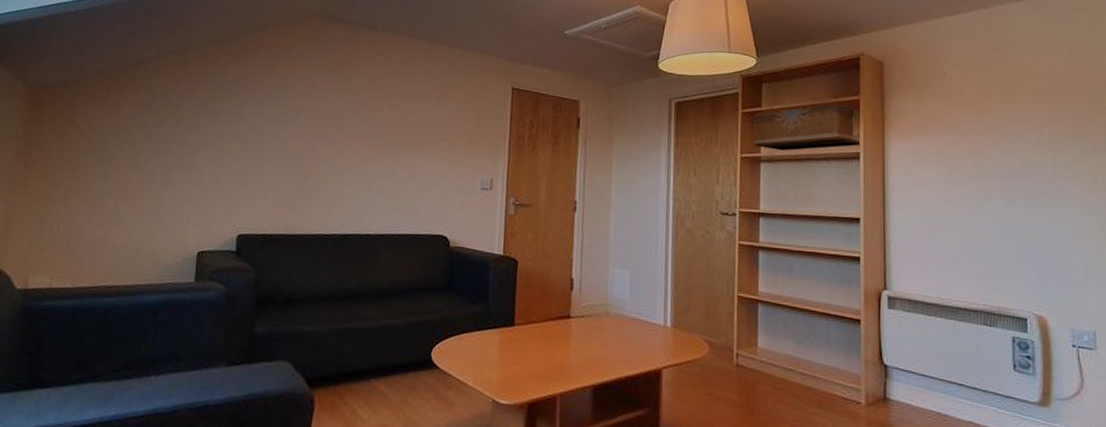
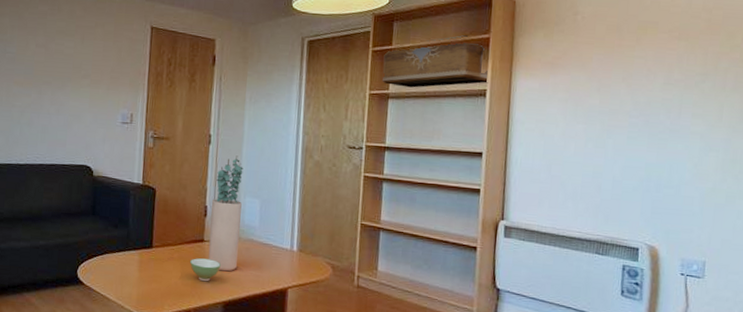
bowl: none [554,336,589,363] -> present [189,258,221,282]
vase: none [575,223,611,351] -> present [208,155,243,272]

